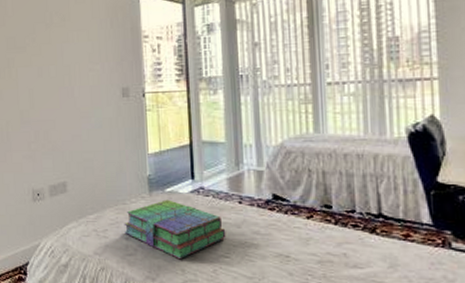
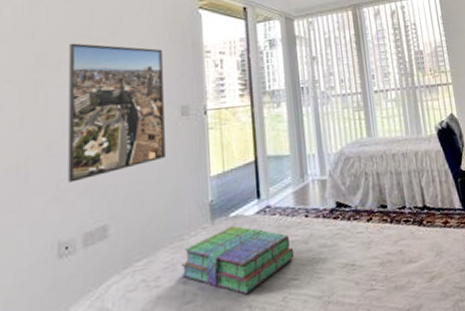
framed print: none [30,28,110,145] -> present [68,43,165,183]

